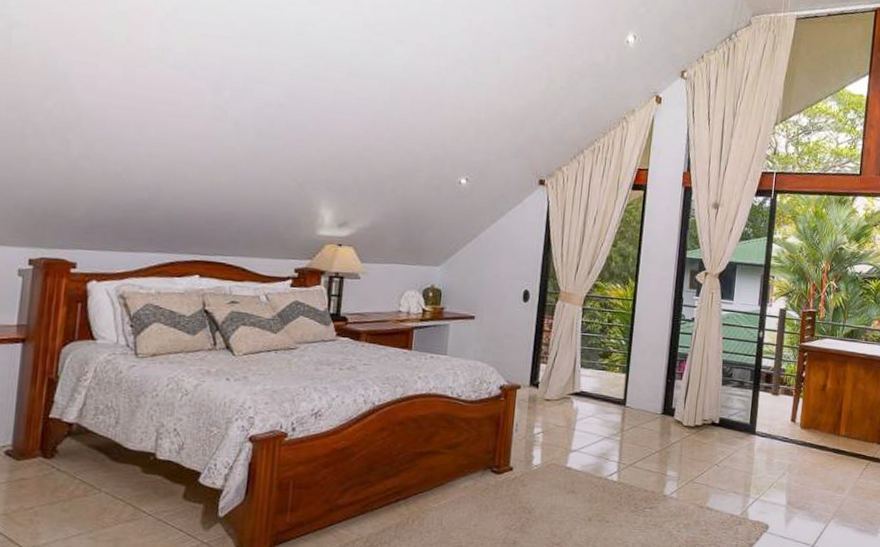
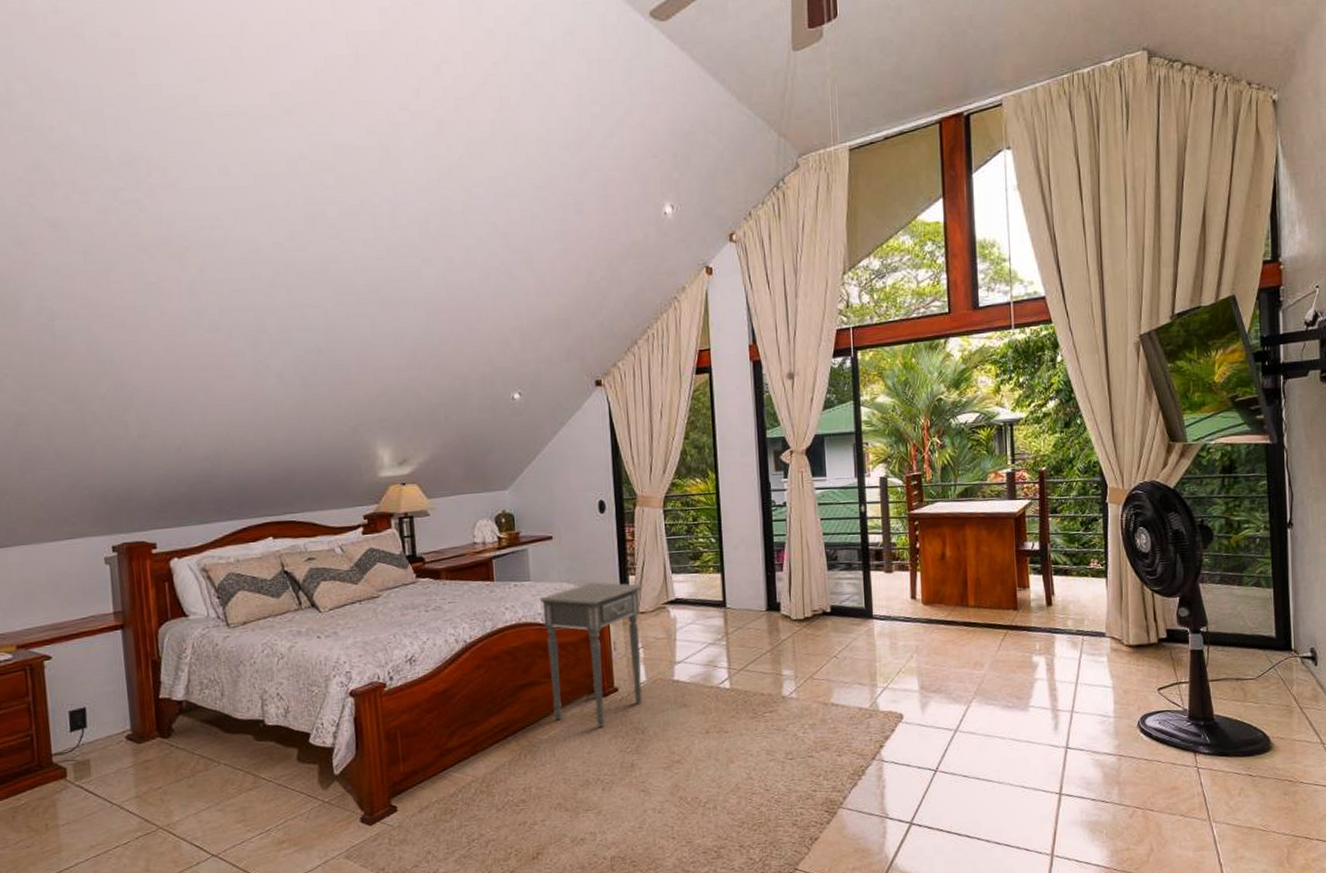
side table: none [447,365,552,503] -> present [539,582,643,727]

